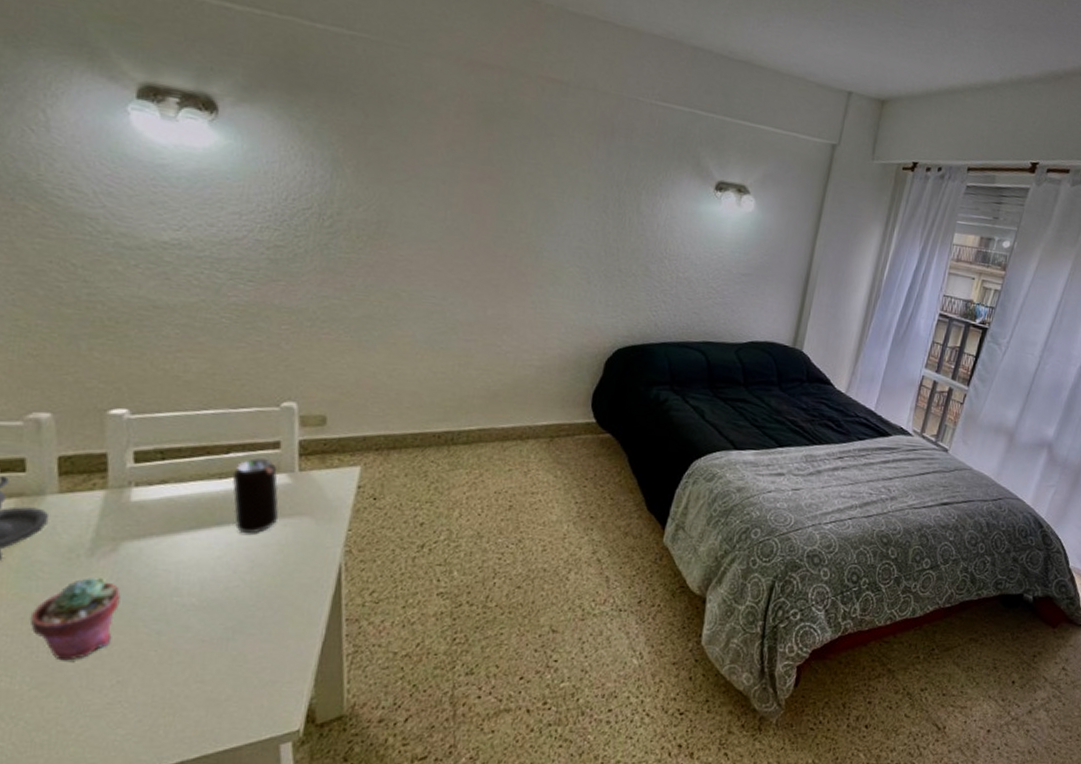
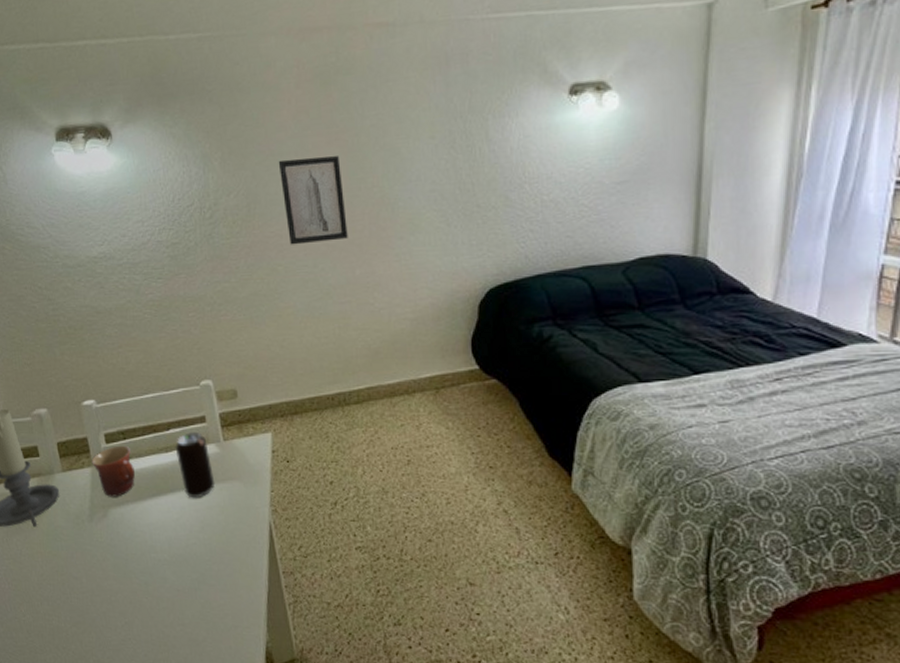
potted succulent: present [29,578,121,661] -> none [61,539,116,605]
mug: none [107,466,170,528] -> present [91,445,135,497]
wall art: none [419,184,490,277] -> present [278,156,348,245]

